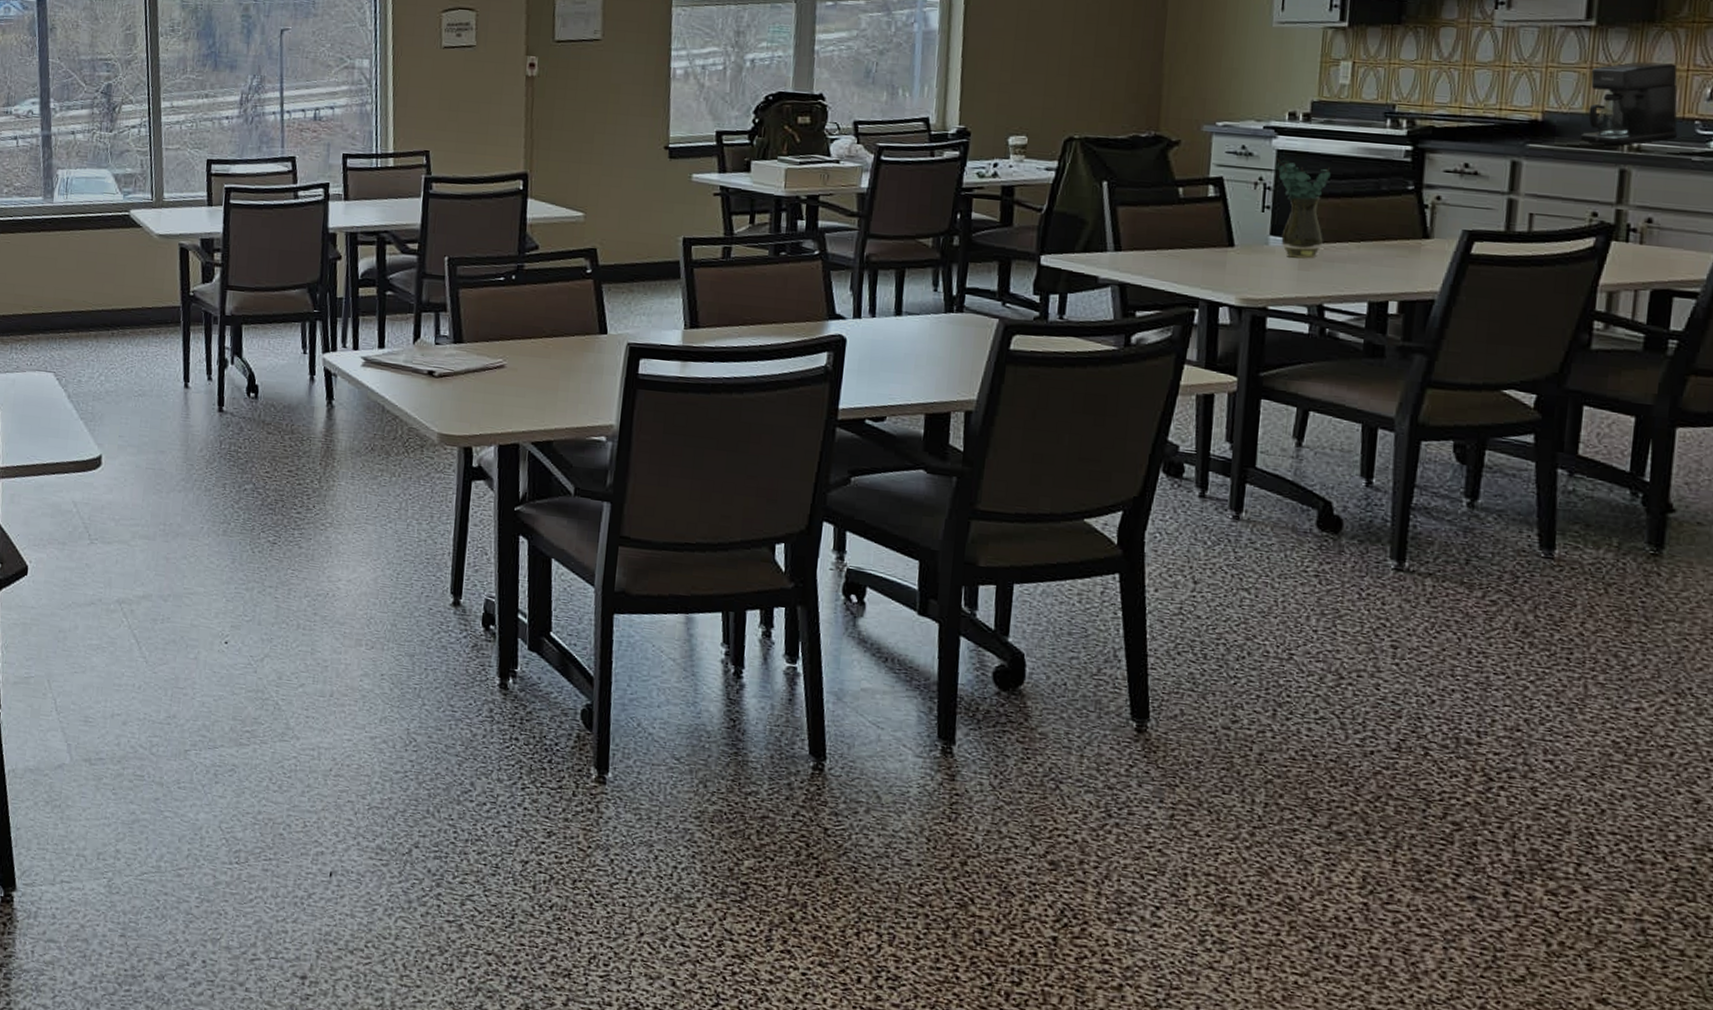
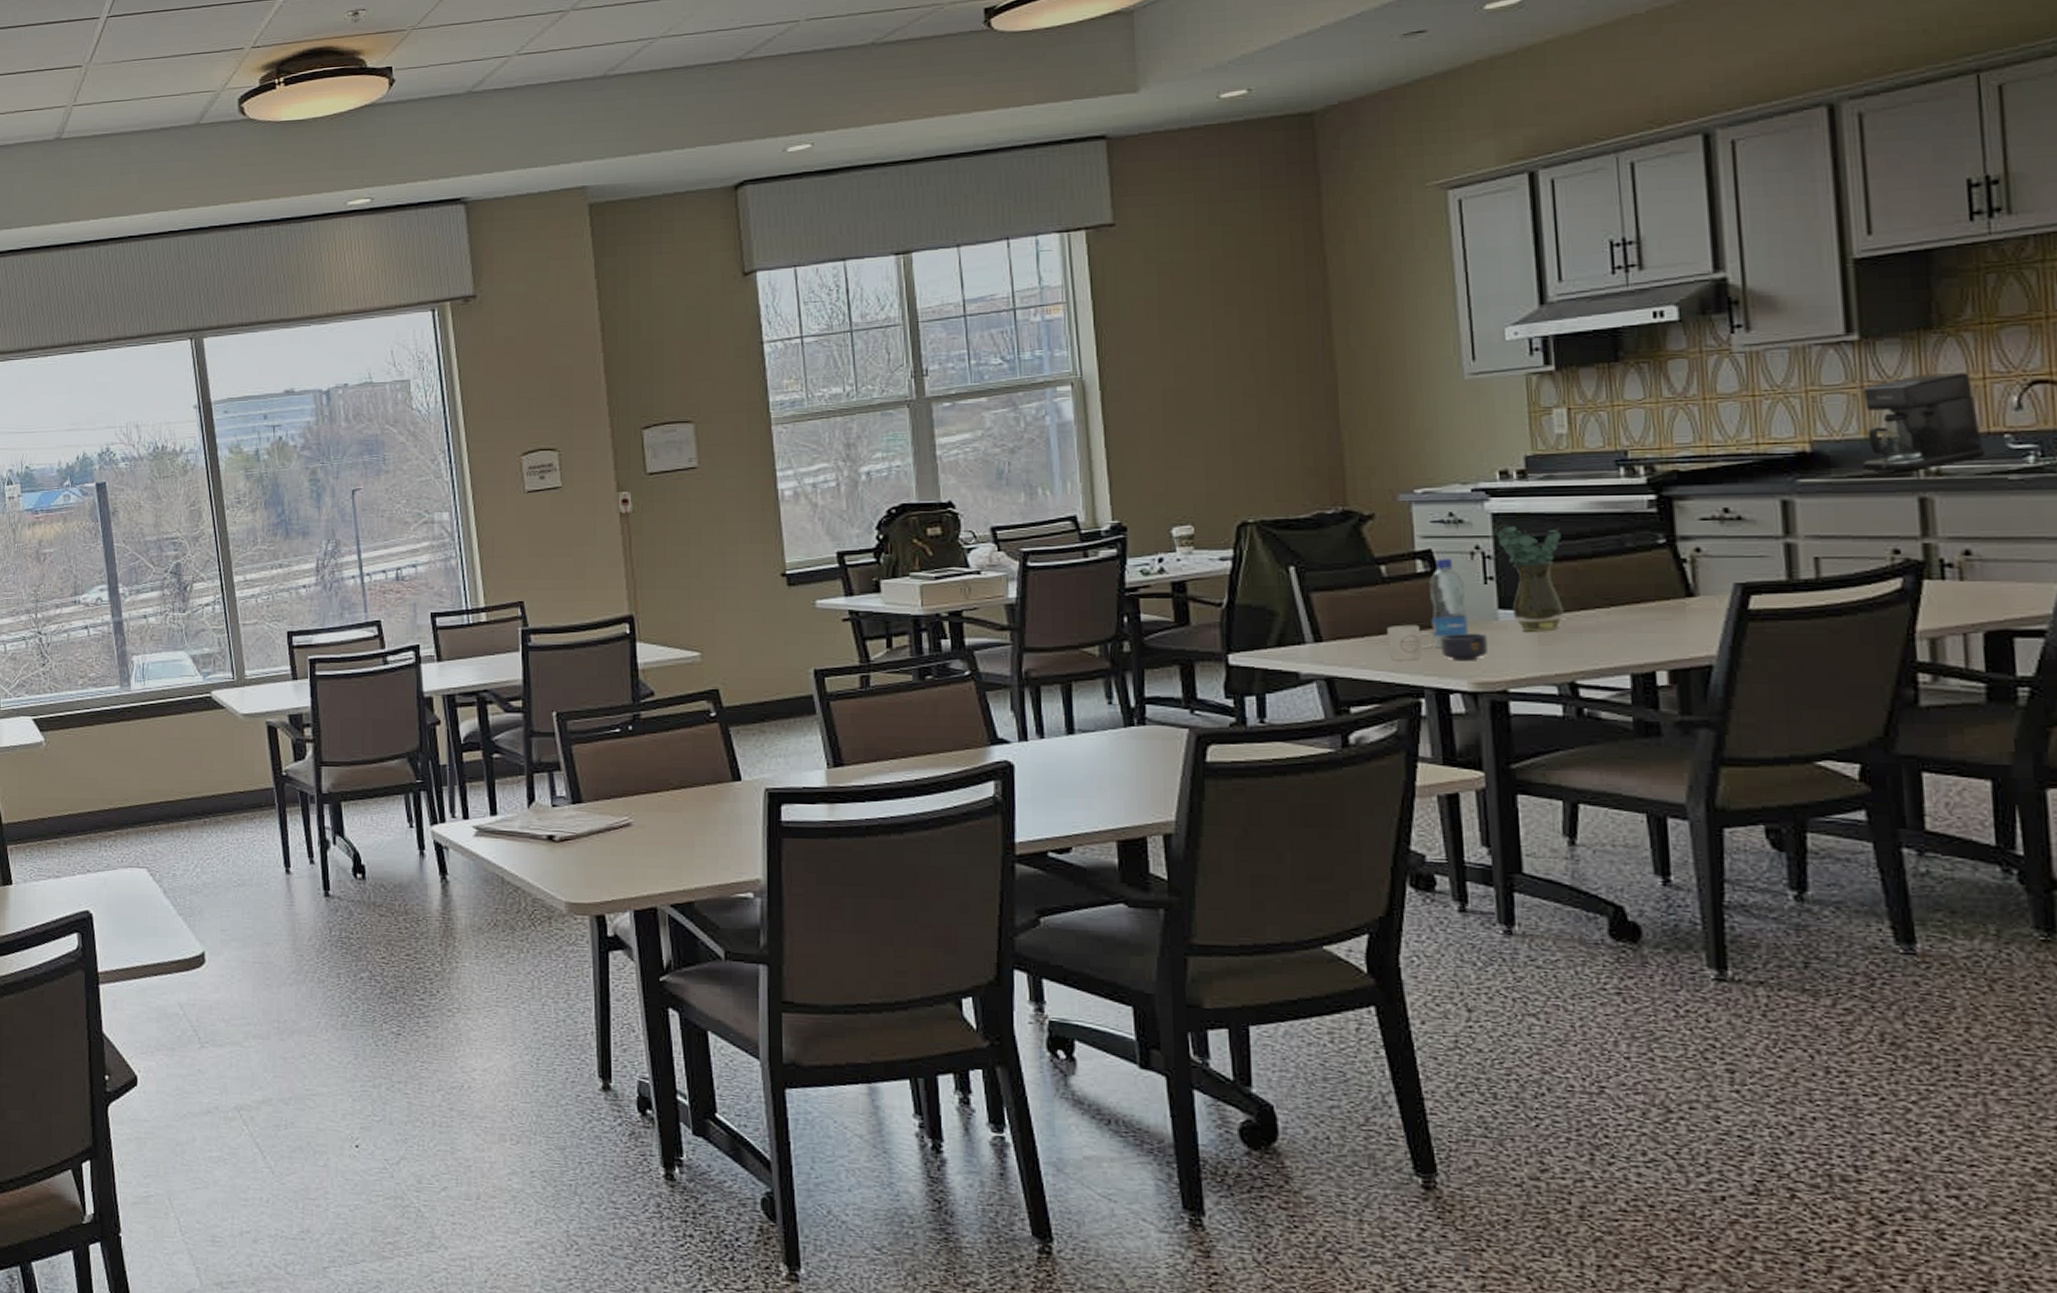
mug: none [1174,242,1214,275] -> present [1387,624,1434,661]
bottle: none [1212,186,1245,266] -> present [1428,559,1468,649]
mug: none [1217,253,1258,279] -> present [1439,633,1489,661]

